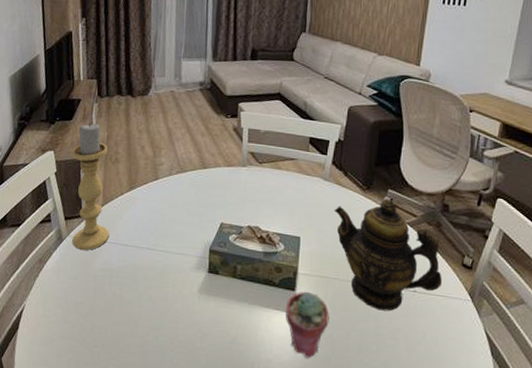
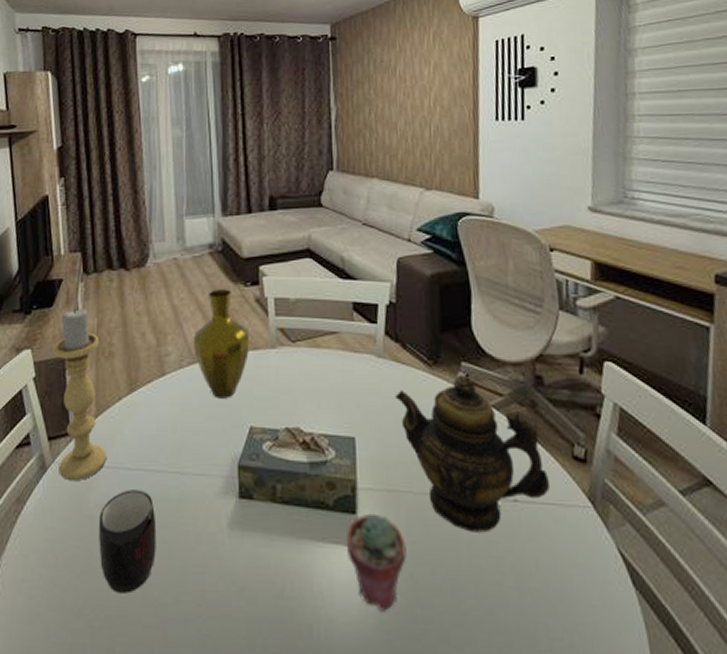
mug: none [100,260,145,332] -> present [99,490,157,594]
vase: none [181,118,226,201] -> present [193,289,249,399]

